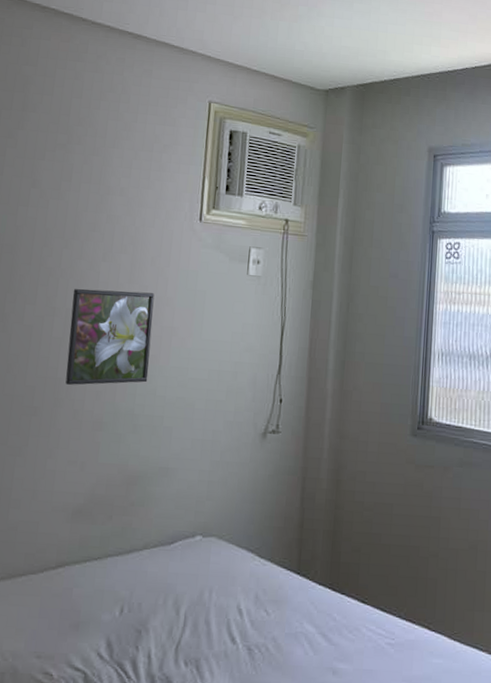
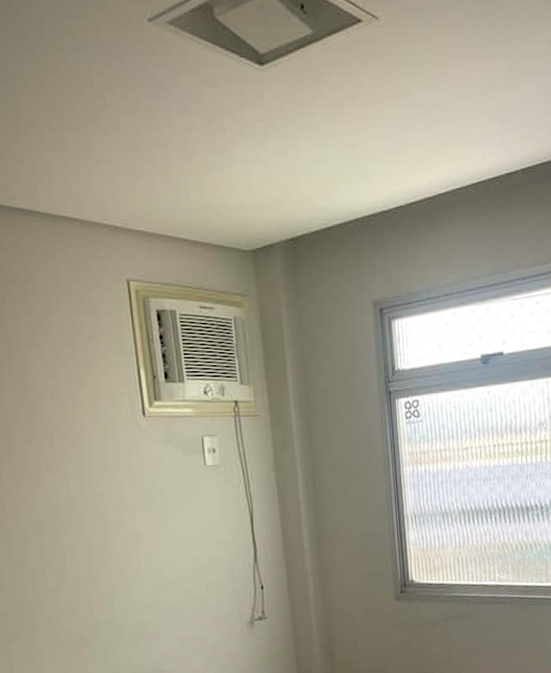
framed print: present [65,288,155,385] -> none [23,499,123,607]

